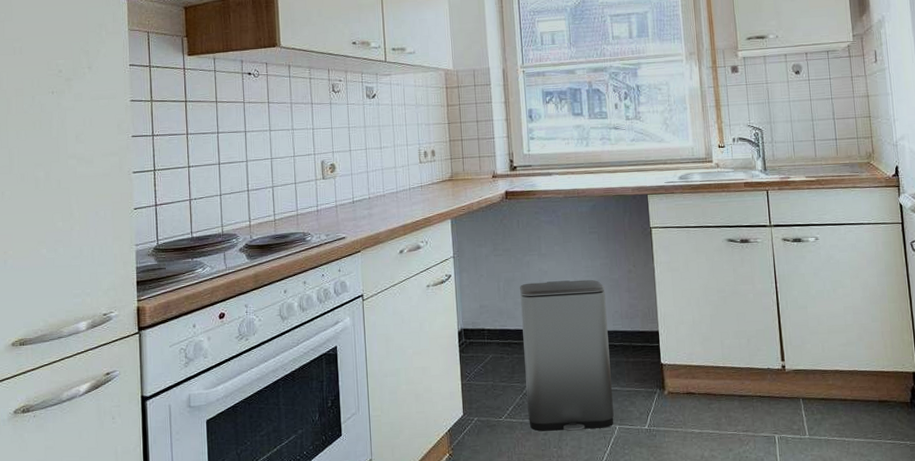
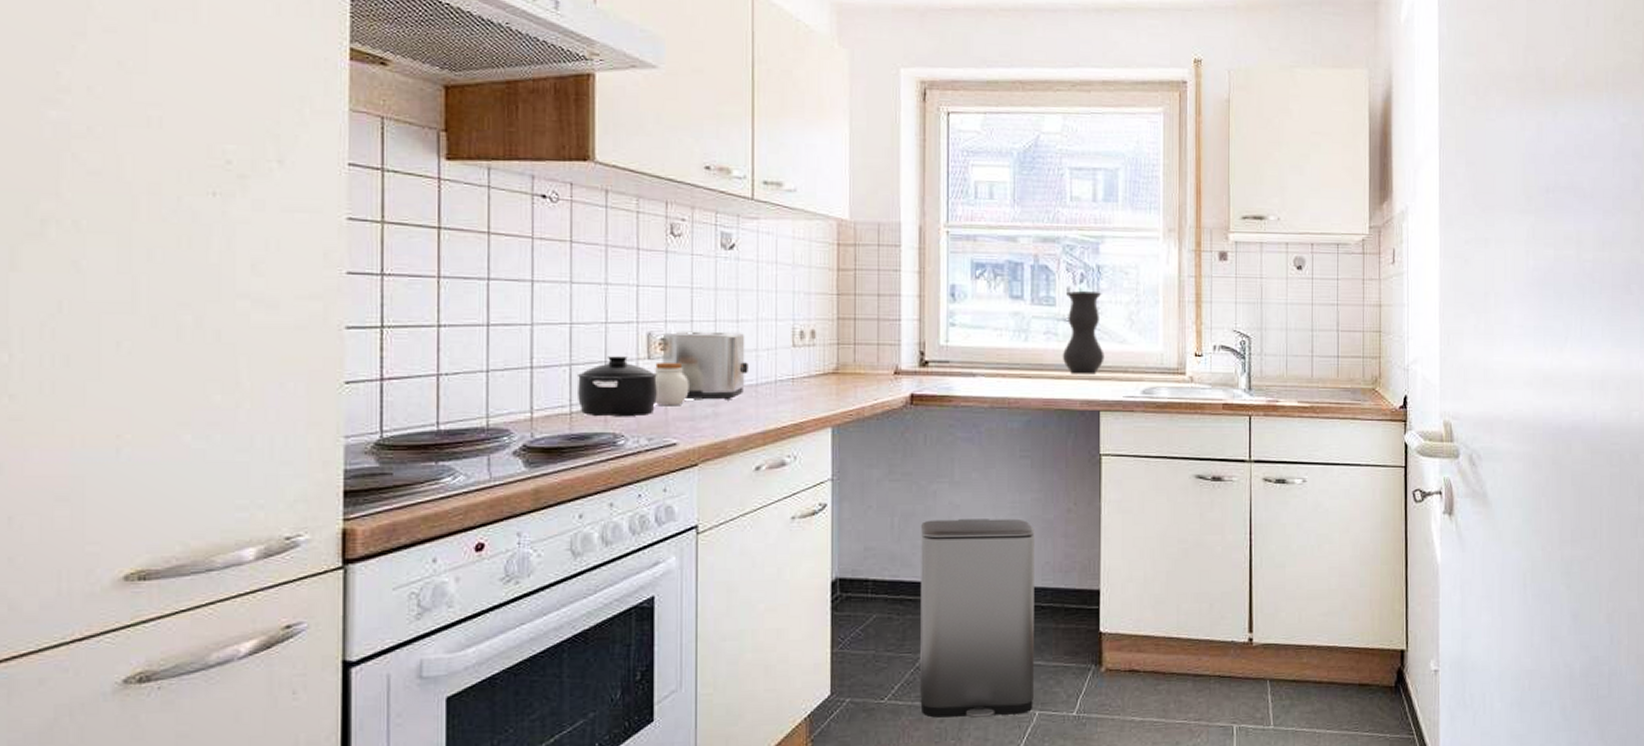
saucepan: none [277,178,330,221] -> present [576,356,657,417]
jar: none [327,181,352,212] -> present [654,363,689,406]
toaster: none [331,155,391,206] -> present [662,331,748,400]
vase: none [614,105,648,169] -> present [1062,291,1105,376]

